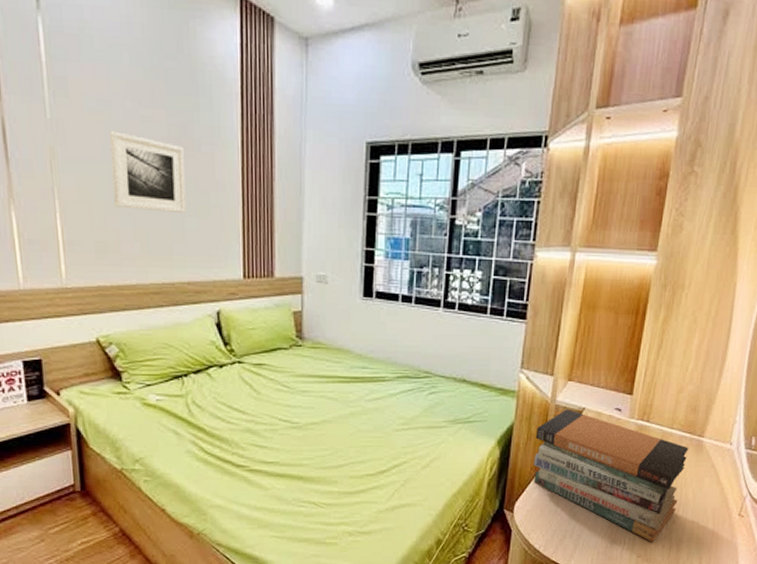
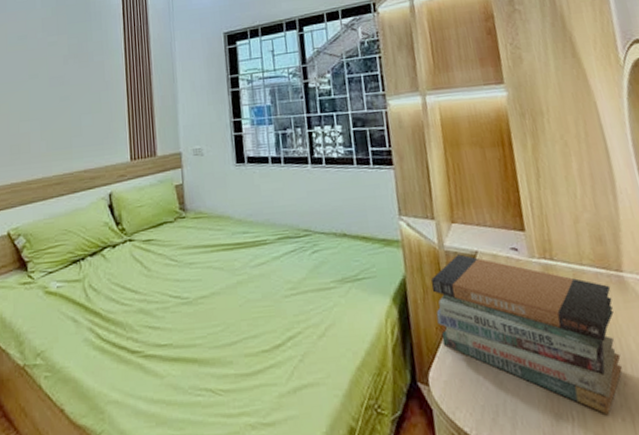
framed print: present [110,131,186,213] -> none [25,56,82,115]

